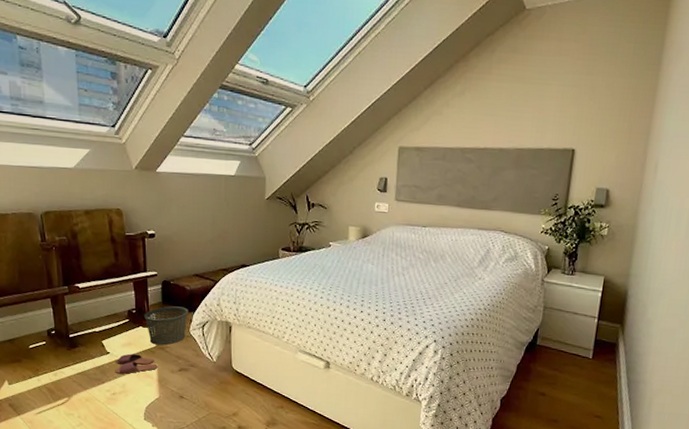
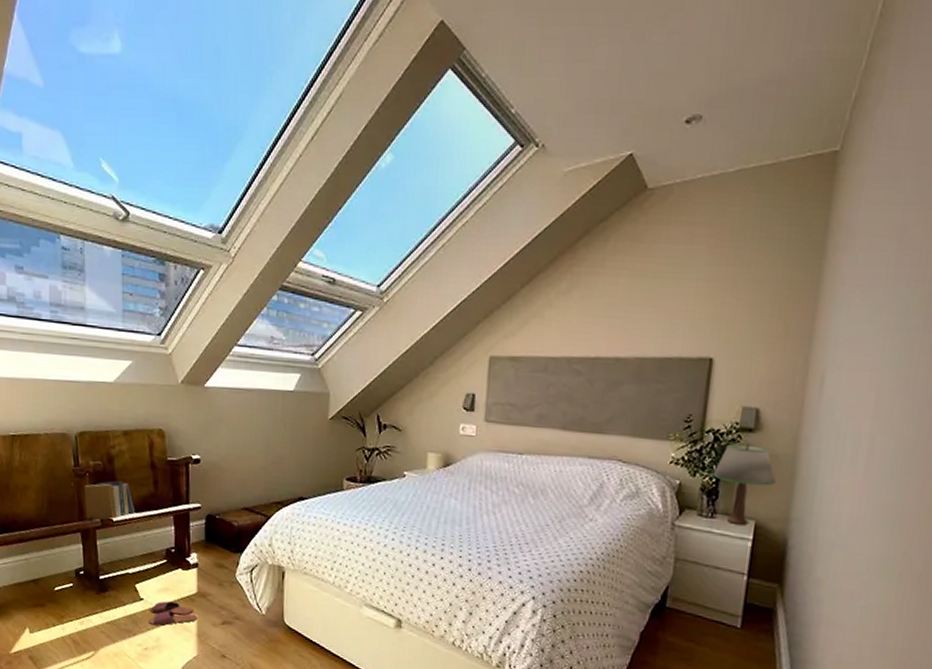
books: none [51,253,99,288] -> present [84,481,136,520]
basket: present [144,306,188,346] -> none [184,545,235,593]
table lamp: none [573,216,620,280] -> present [712,443,776,525]

